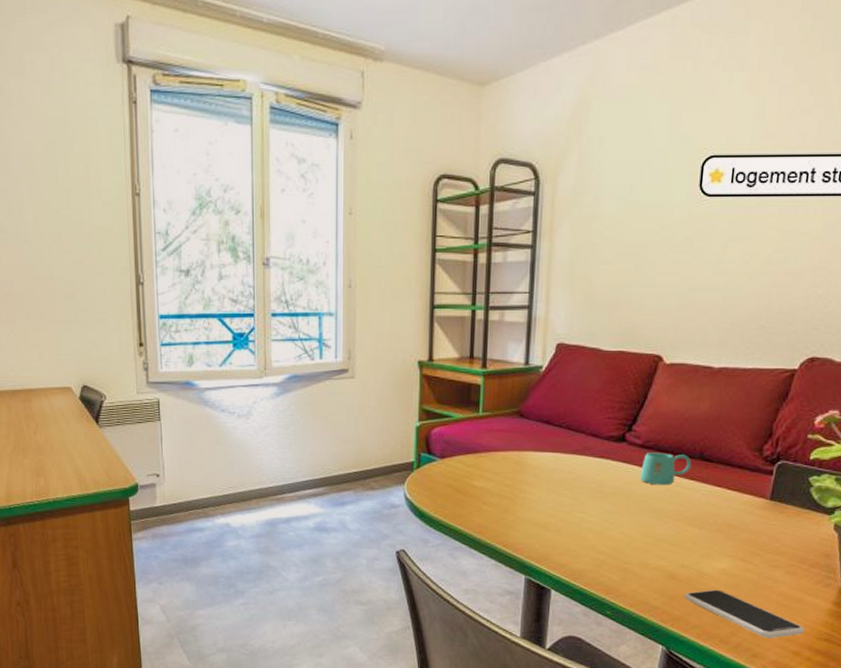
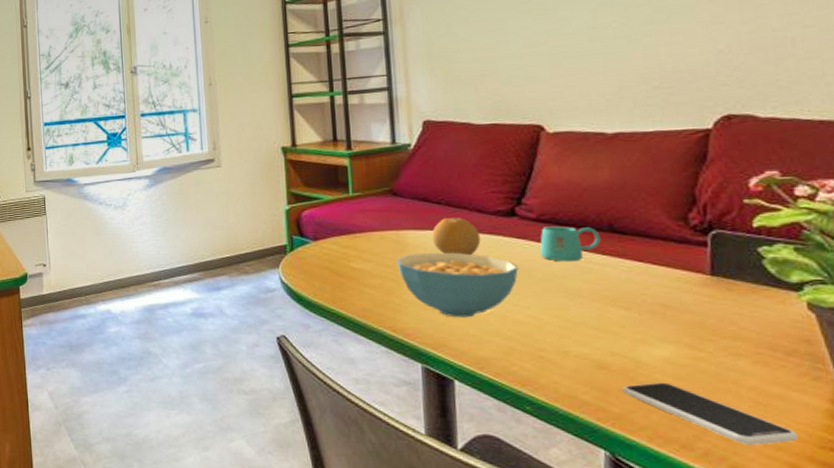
cereal bowl: none [515,473,620,534] -> present [397,252,518,318]
fruit: none [549,441,592,478] -> present [432,218,481,256]

